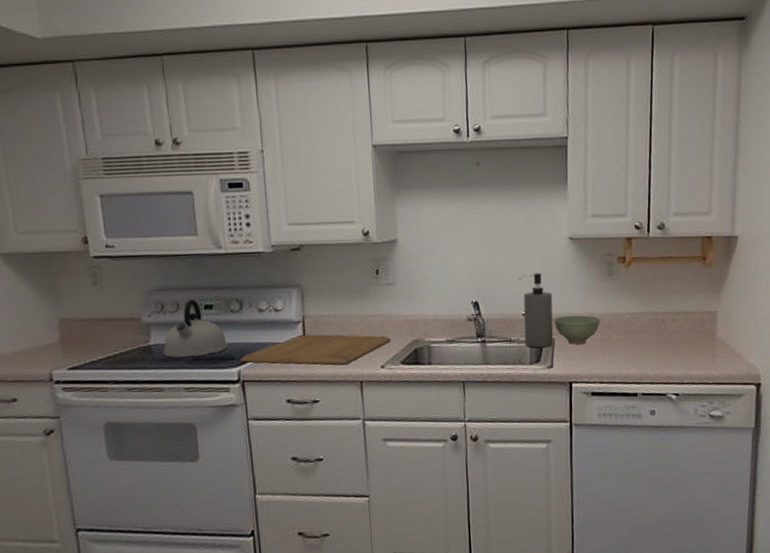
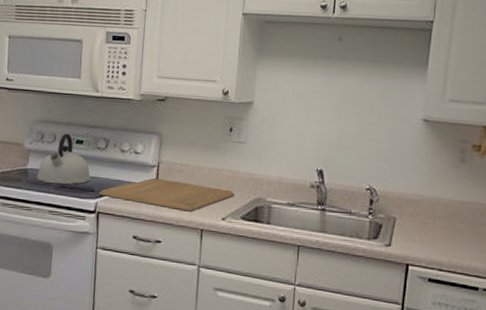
soap dispenser: present [519,272,553,348] -> none [365,150,399,225]
bowl: present [553,315,601,345] -> none [396,196,447,227]

